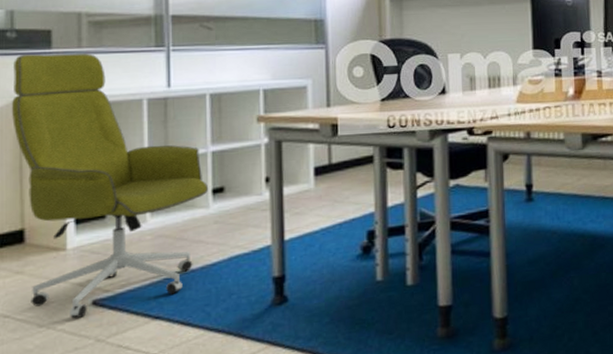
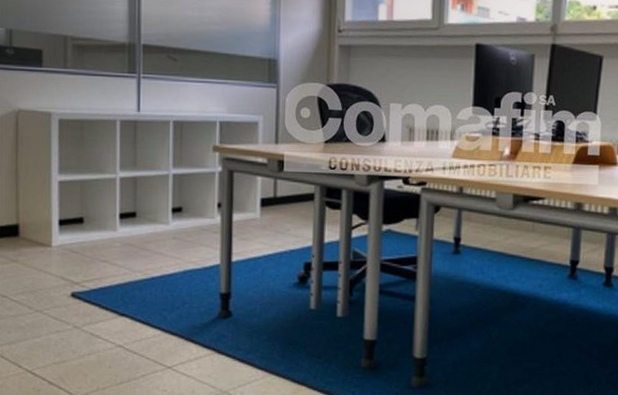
office chair: present [12,53,209,318] -> none [10,70,169,306]

